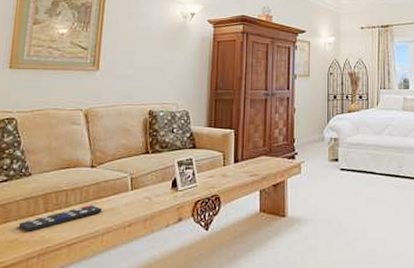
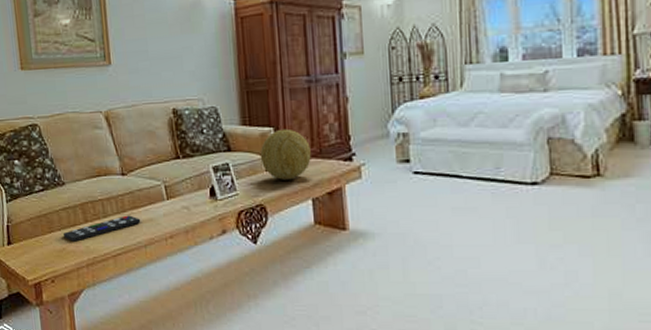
decorative ball: none [220,131,262,174] -> present [260,128,311,180]

